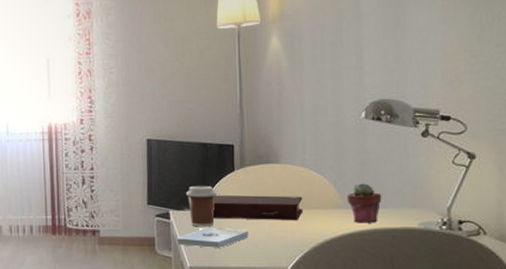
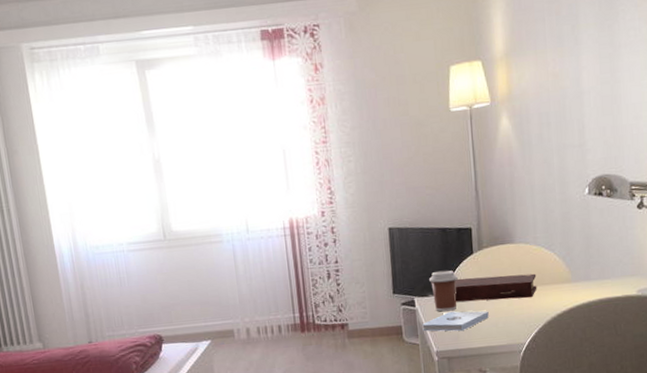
potted succulent: present [346,183,382,223] -> none [574,256,606,295]

